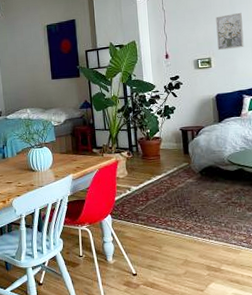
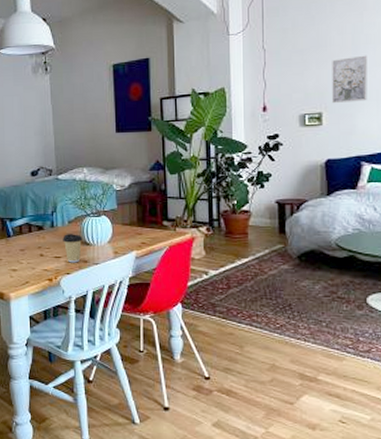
coffee cup: none [13,163,29,187] -> present [63,234,83,263]

